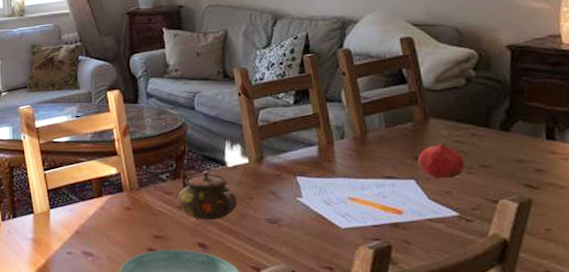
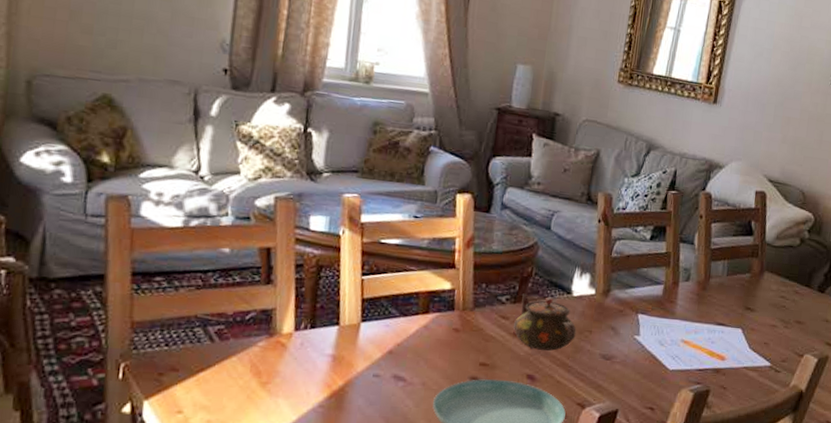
fruit: present [417,140,465,179] -> none [747,294,785,331]

